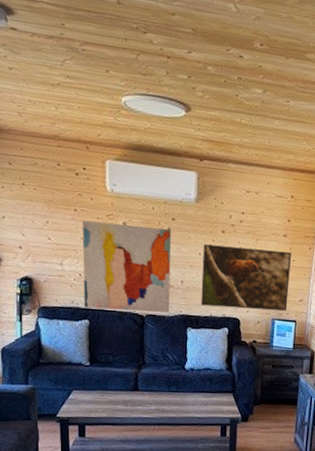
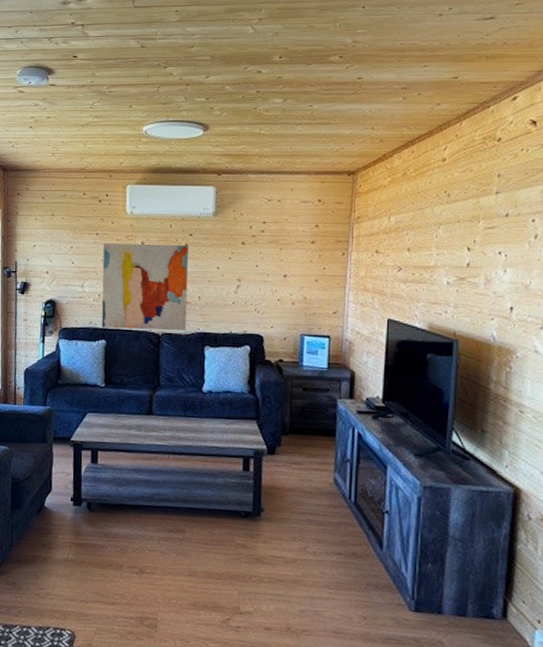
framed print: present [200,244,291,311] -> none [219,258,321,325]

